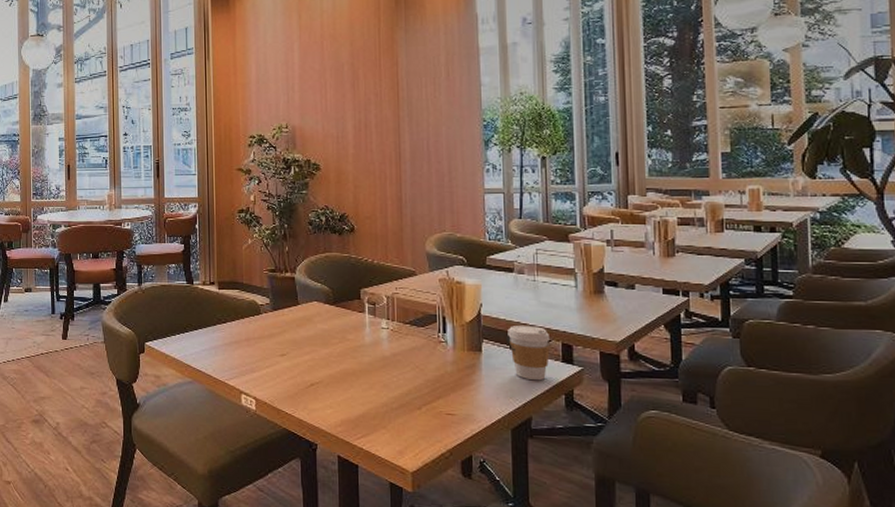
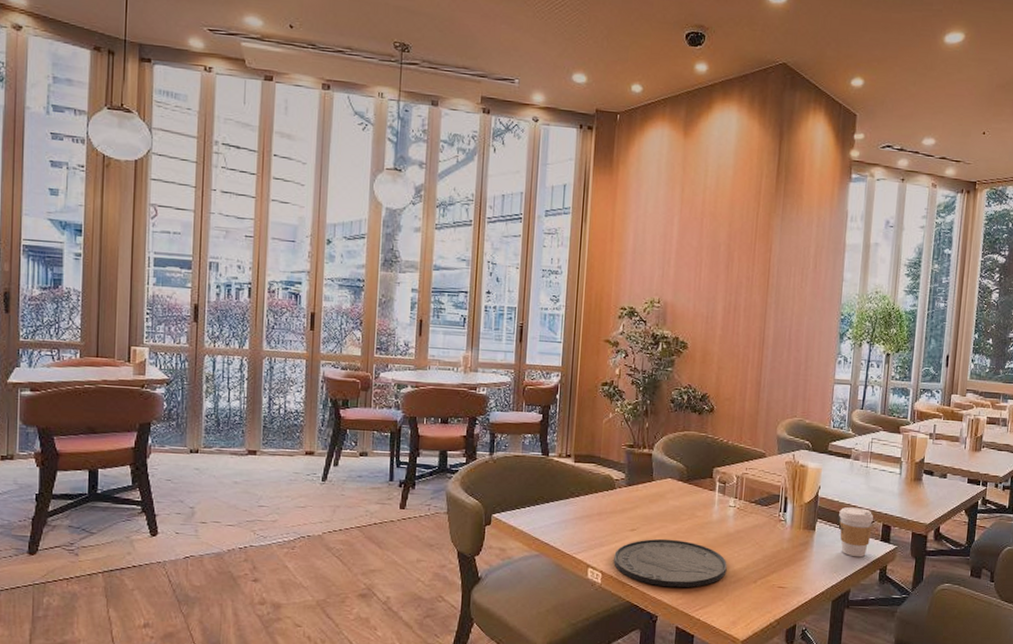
plate: none [266,363,386,415] -> present [613,538,727,588]

